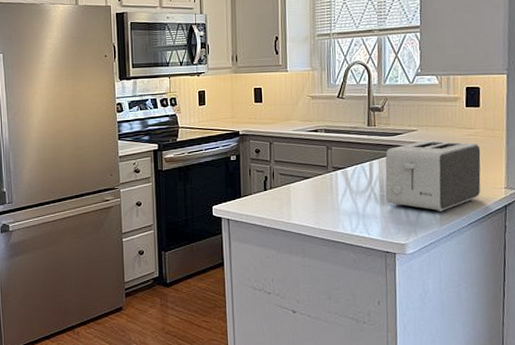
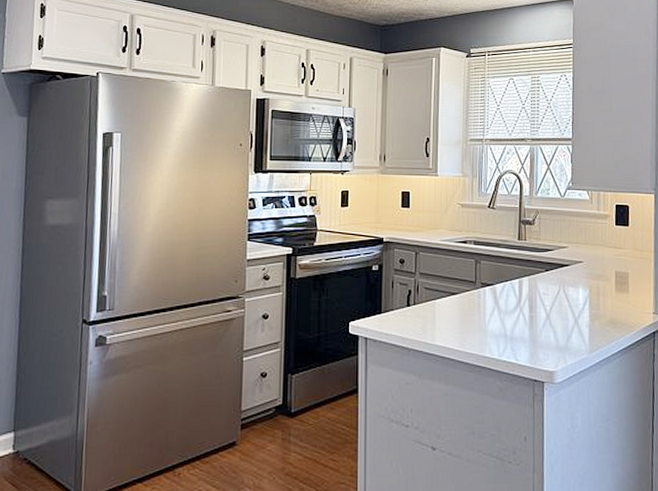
toaster: present [385,140,481,212] -> none [535,259,630,336]

